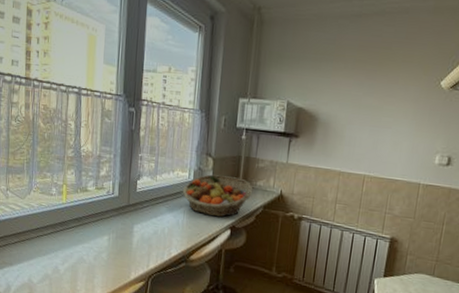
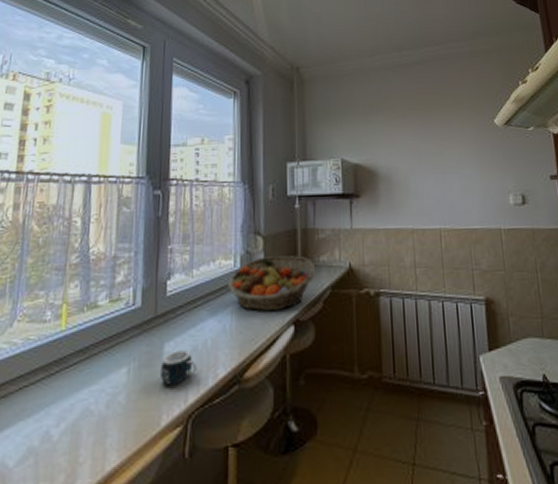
mug: none [131,231,157,255] -> present [161,350,197,386]

